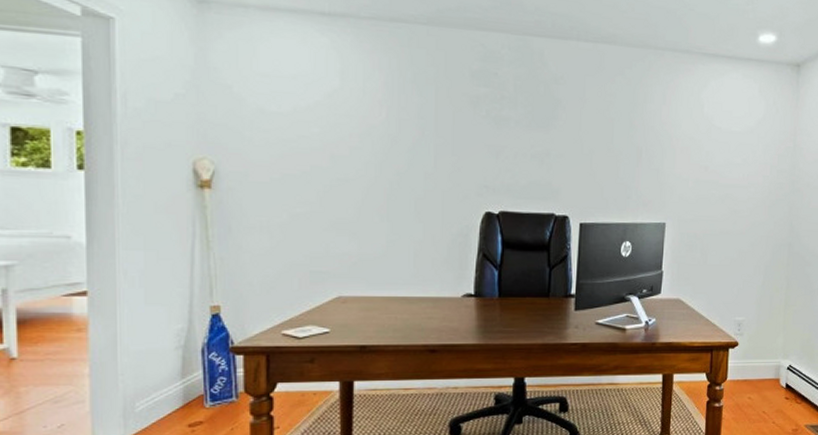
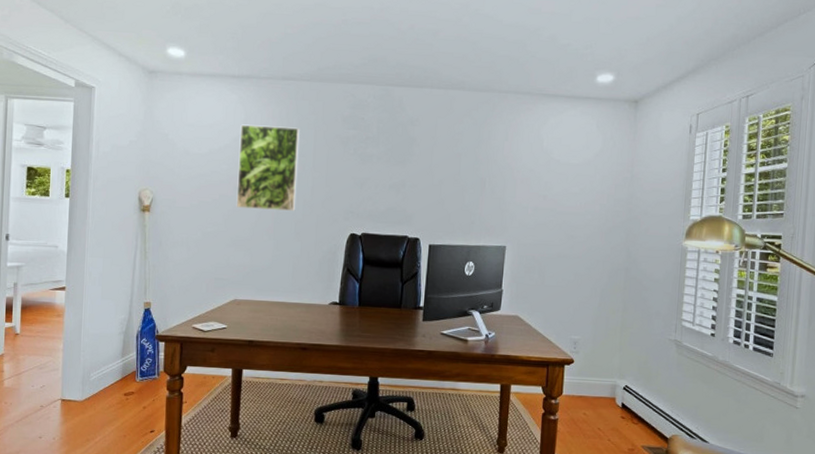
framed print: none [334,76,416,186] -> present [236,124,300,211]

